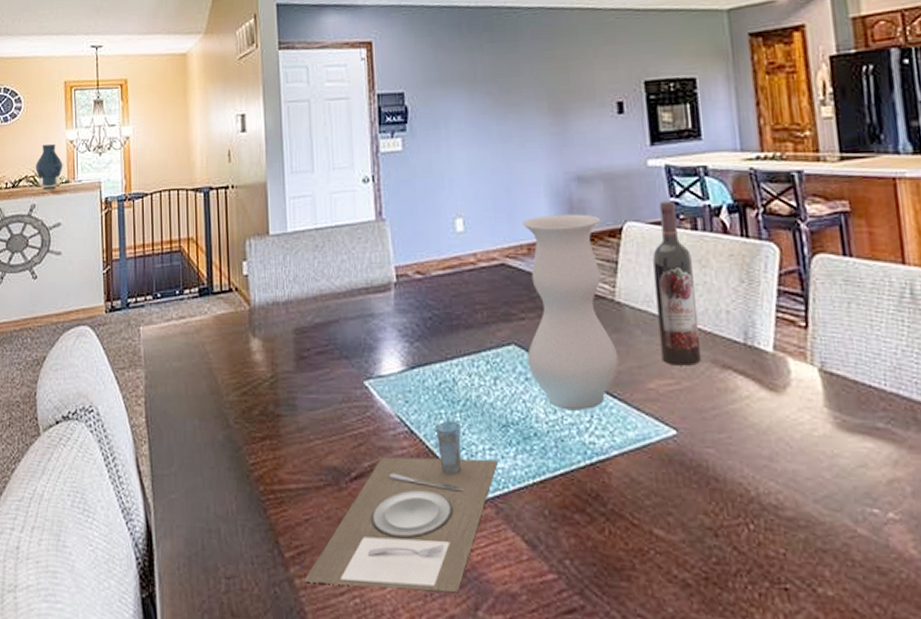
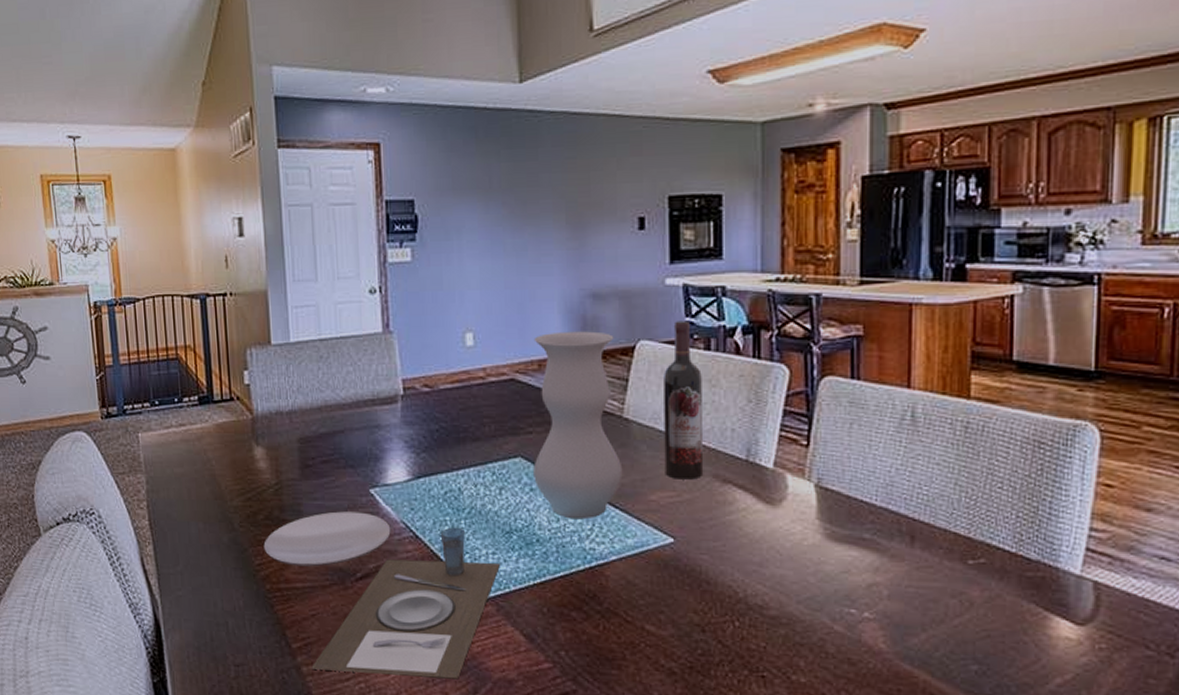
vase: present [35,144,63,190] -> none [14,244,46,292]
plate: none [258,405,386,466] -> present [263,511,391,567]

